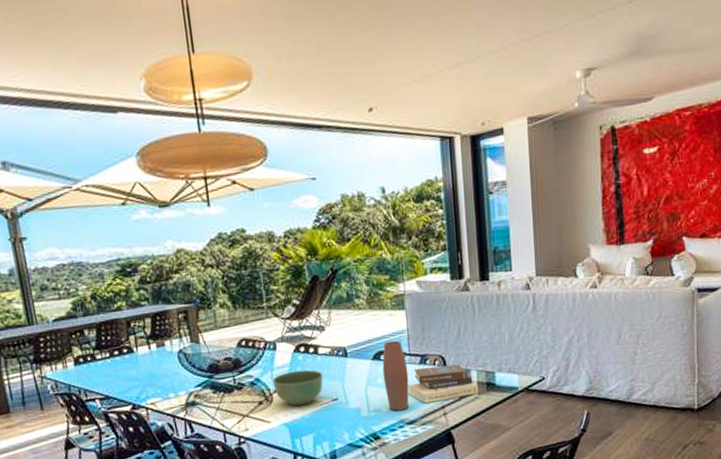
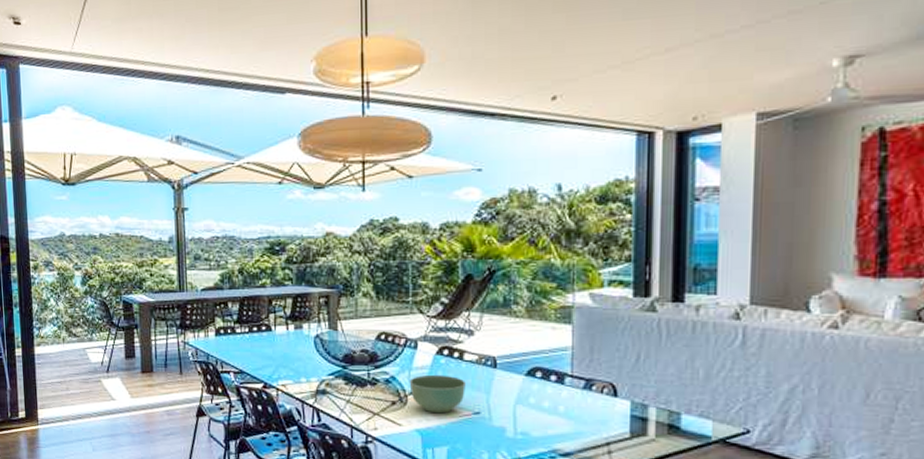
vase: present [382,340,409,411] -> none [537,357,568,439]
books: present [408,364,479,404] -> none [566,393,657,437]

